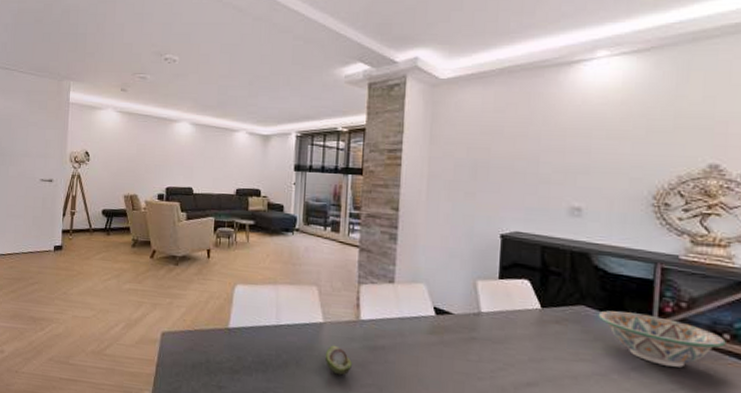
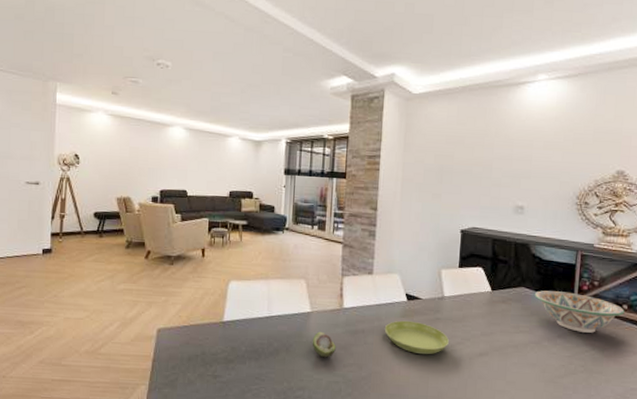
saucer: none [408,337,487,381] -> present [384,320,449,355]

